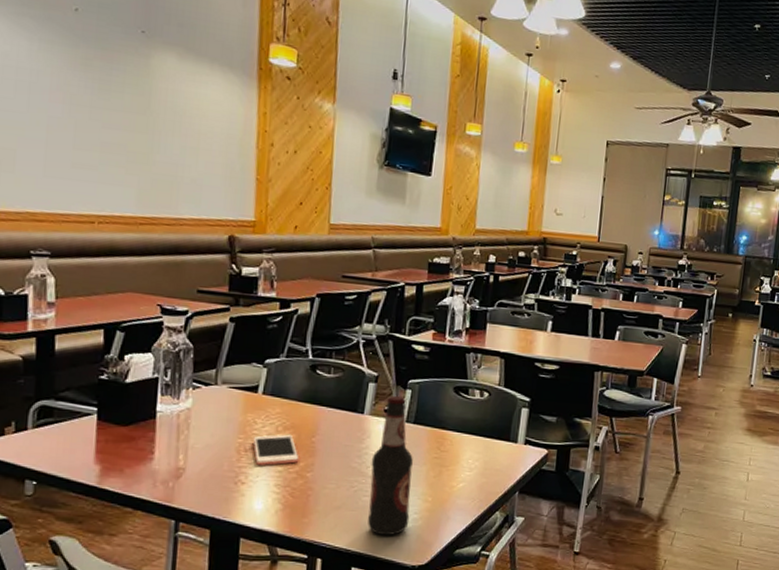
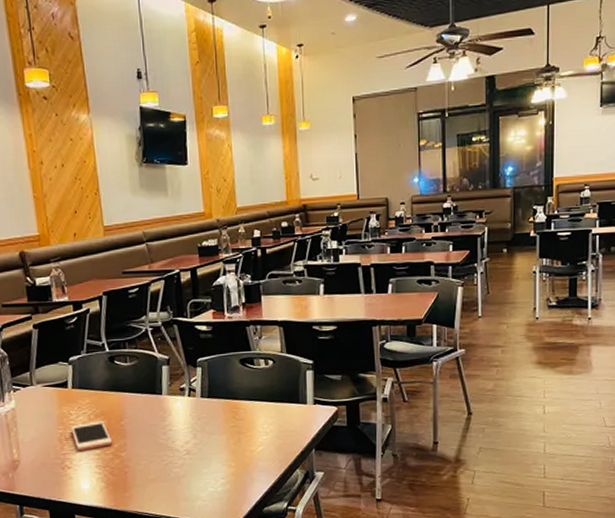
bottle: present [368,395,413,536] -> none [175,374,218,502]

